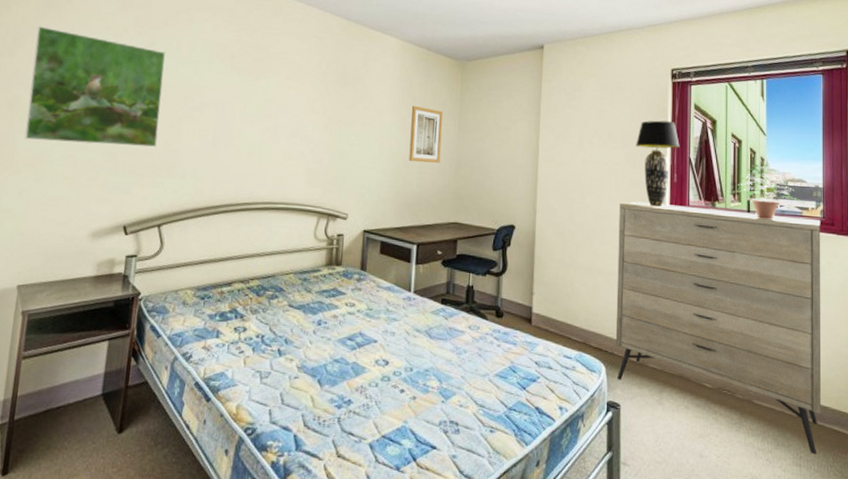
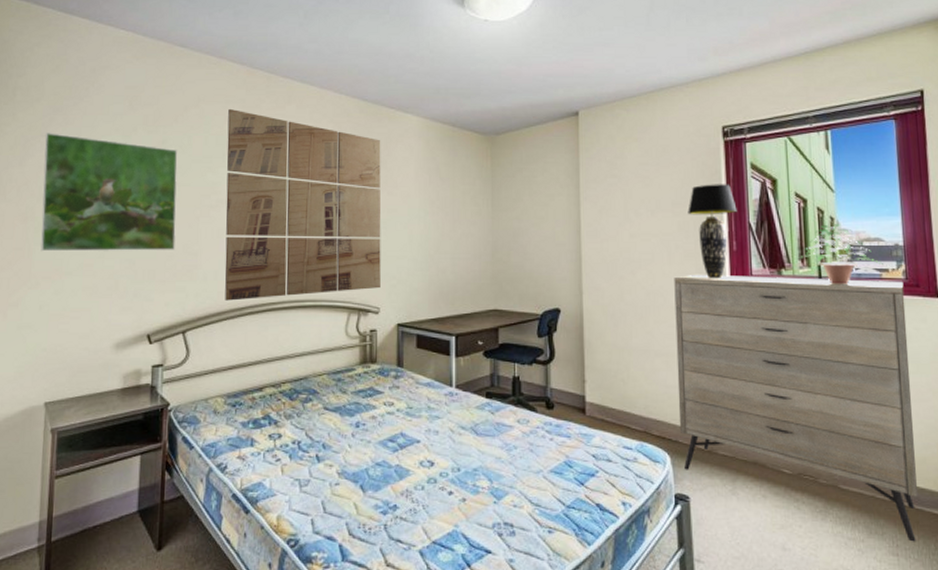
wall art: none [201,17,360,199] -> present [225,108,381,301]
wall art: present [409,105,443,163] -> none [440,186,475,247]

